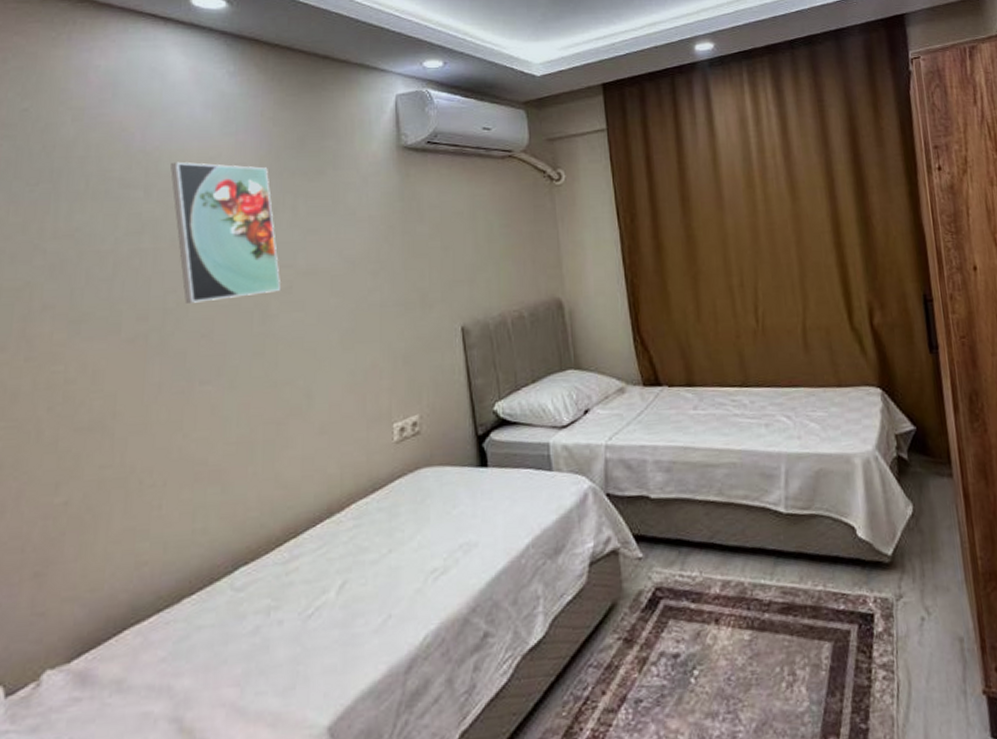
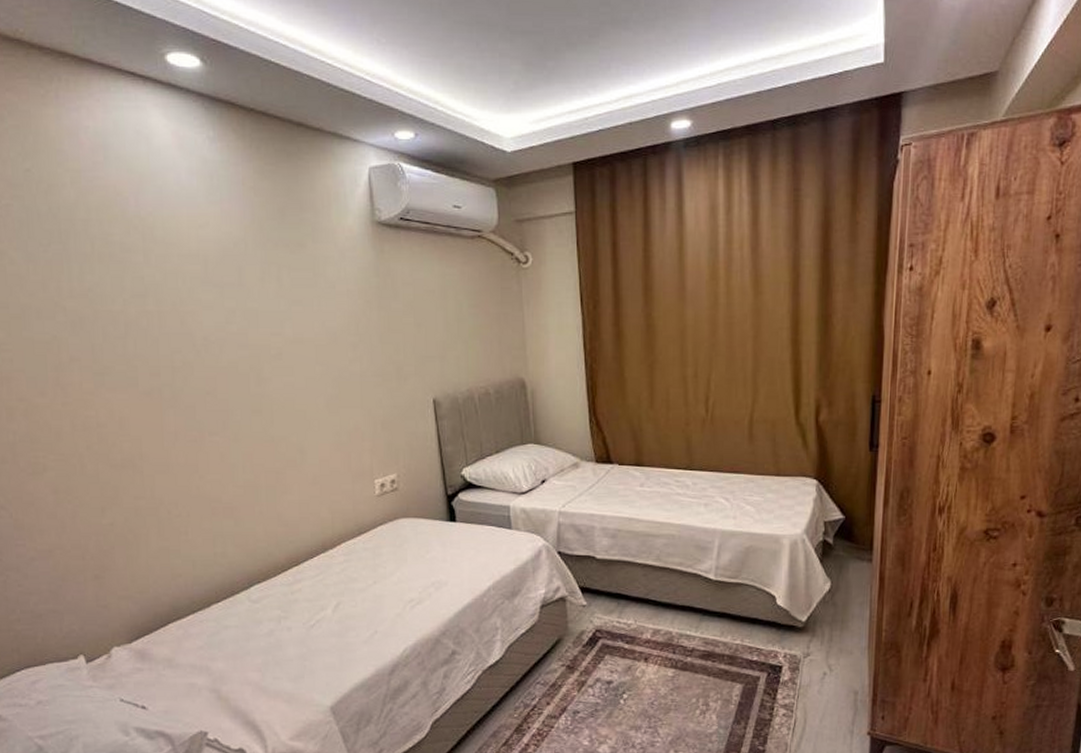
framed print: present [170,161,282,303] -> none [164,228,273,363]

